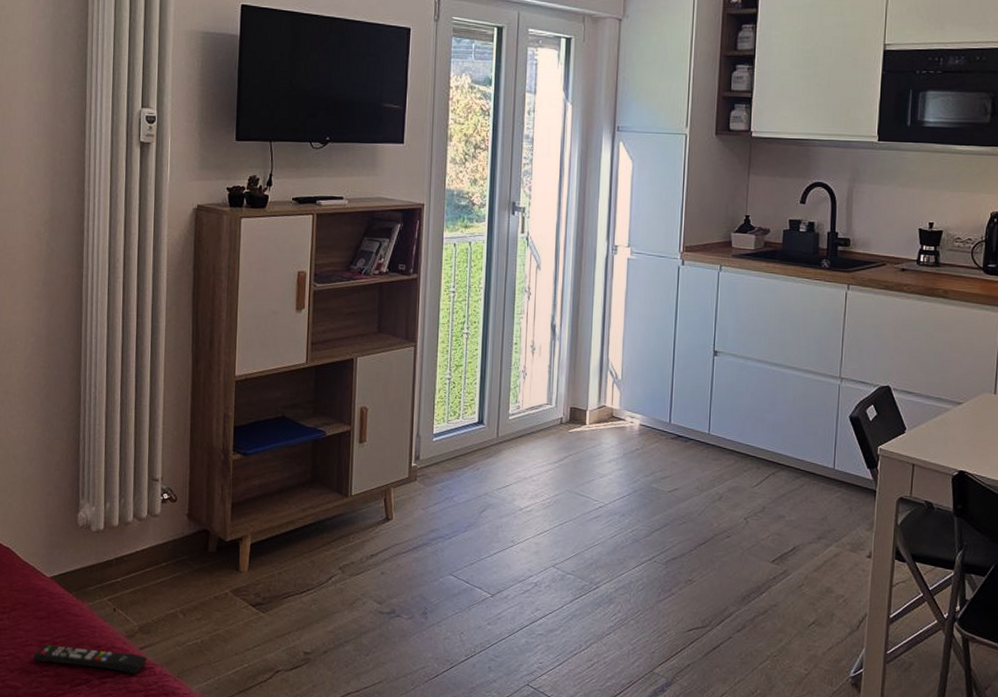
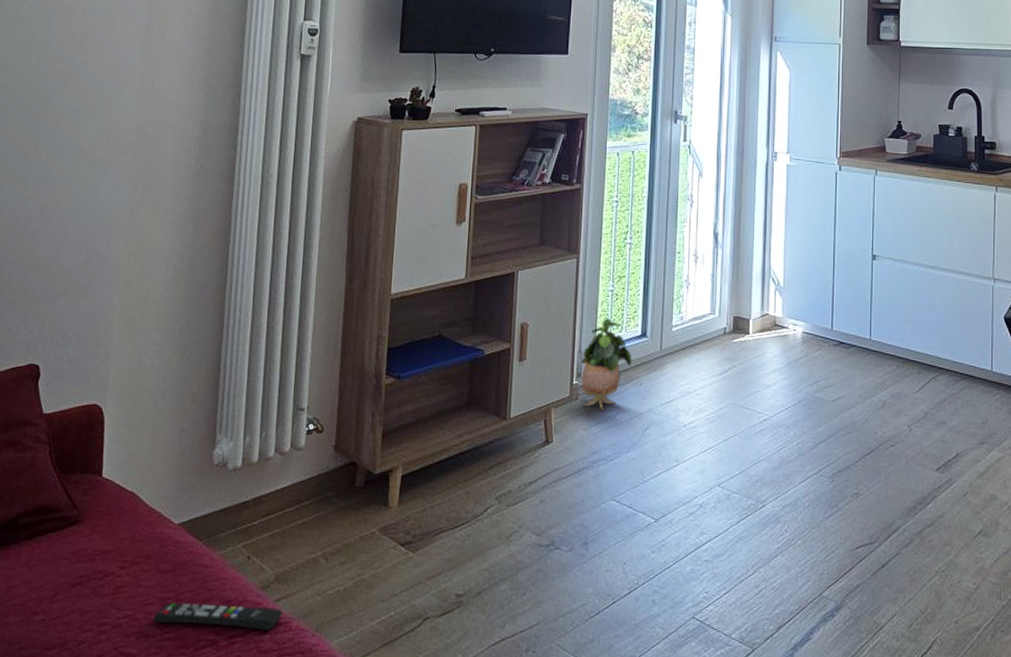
potted plant: none [419,405,469,493] -> present [581,318,632,412]

